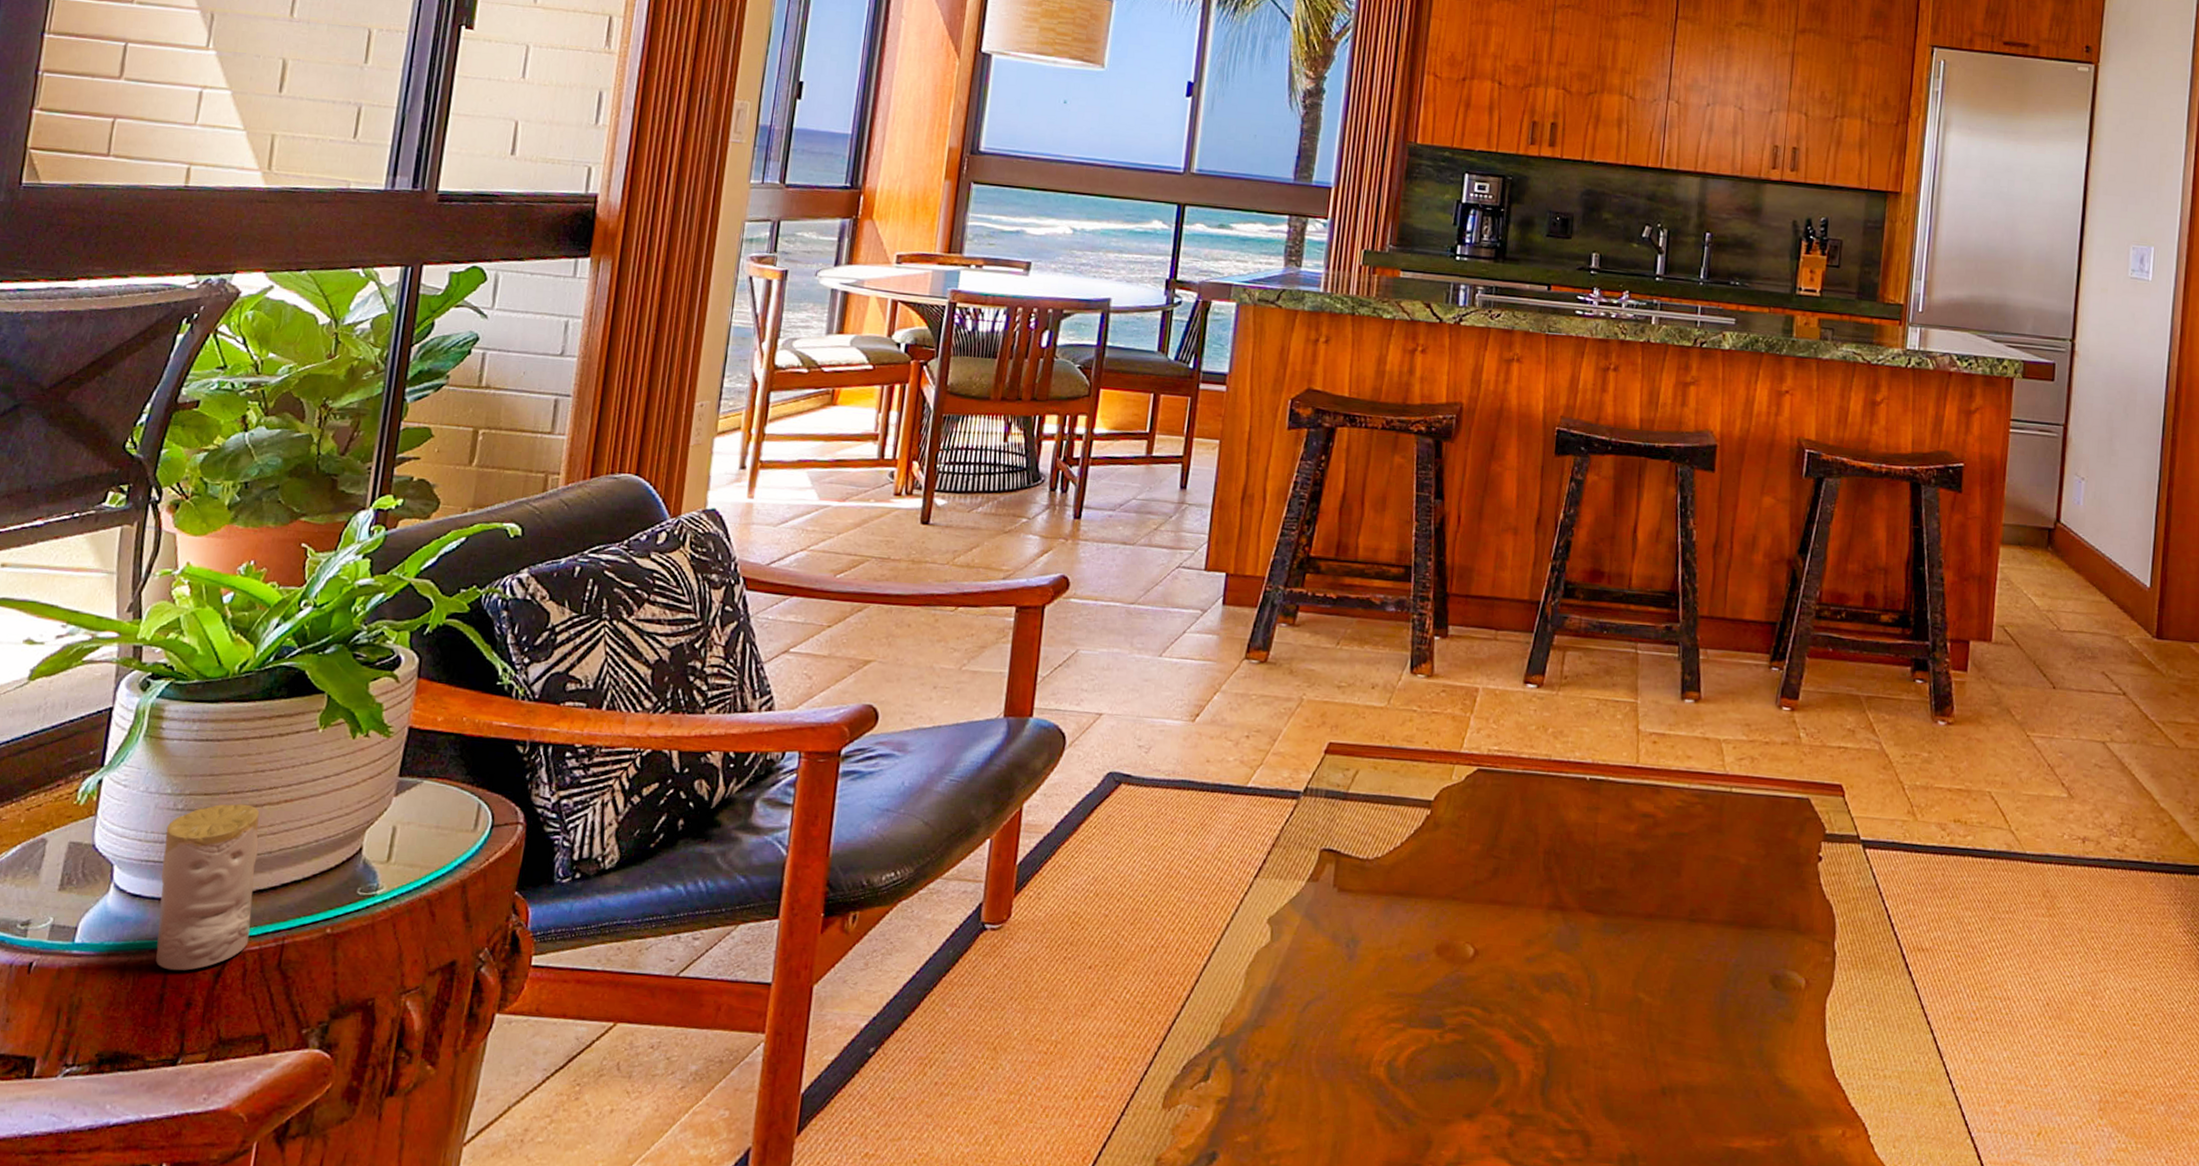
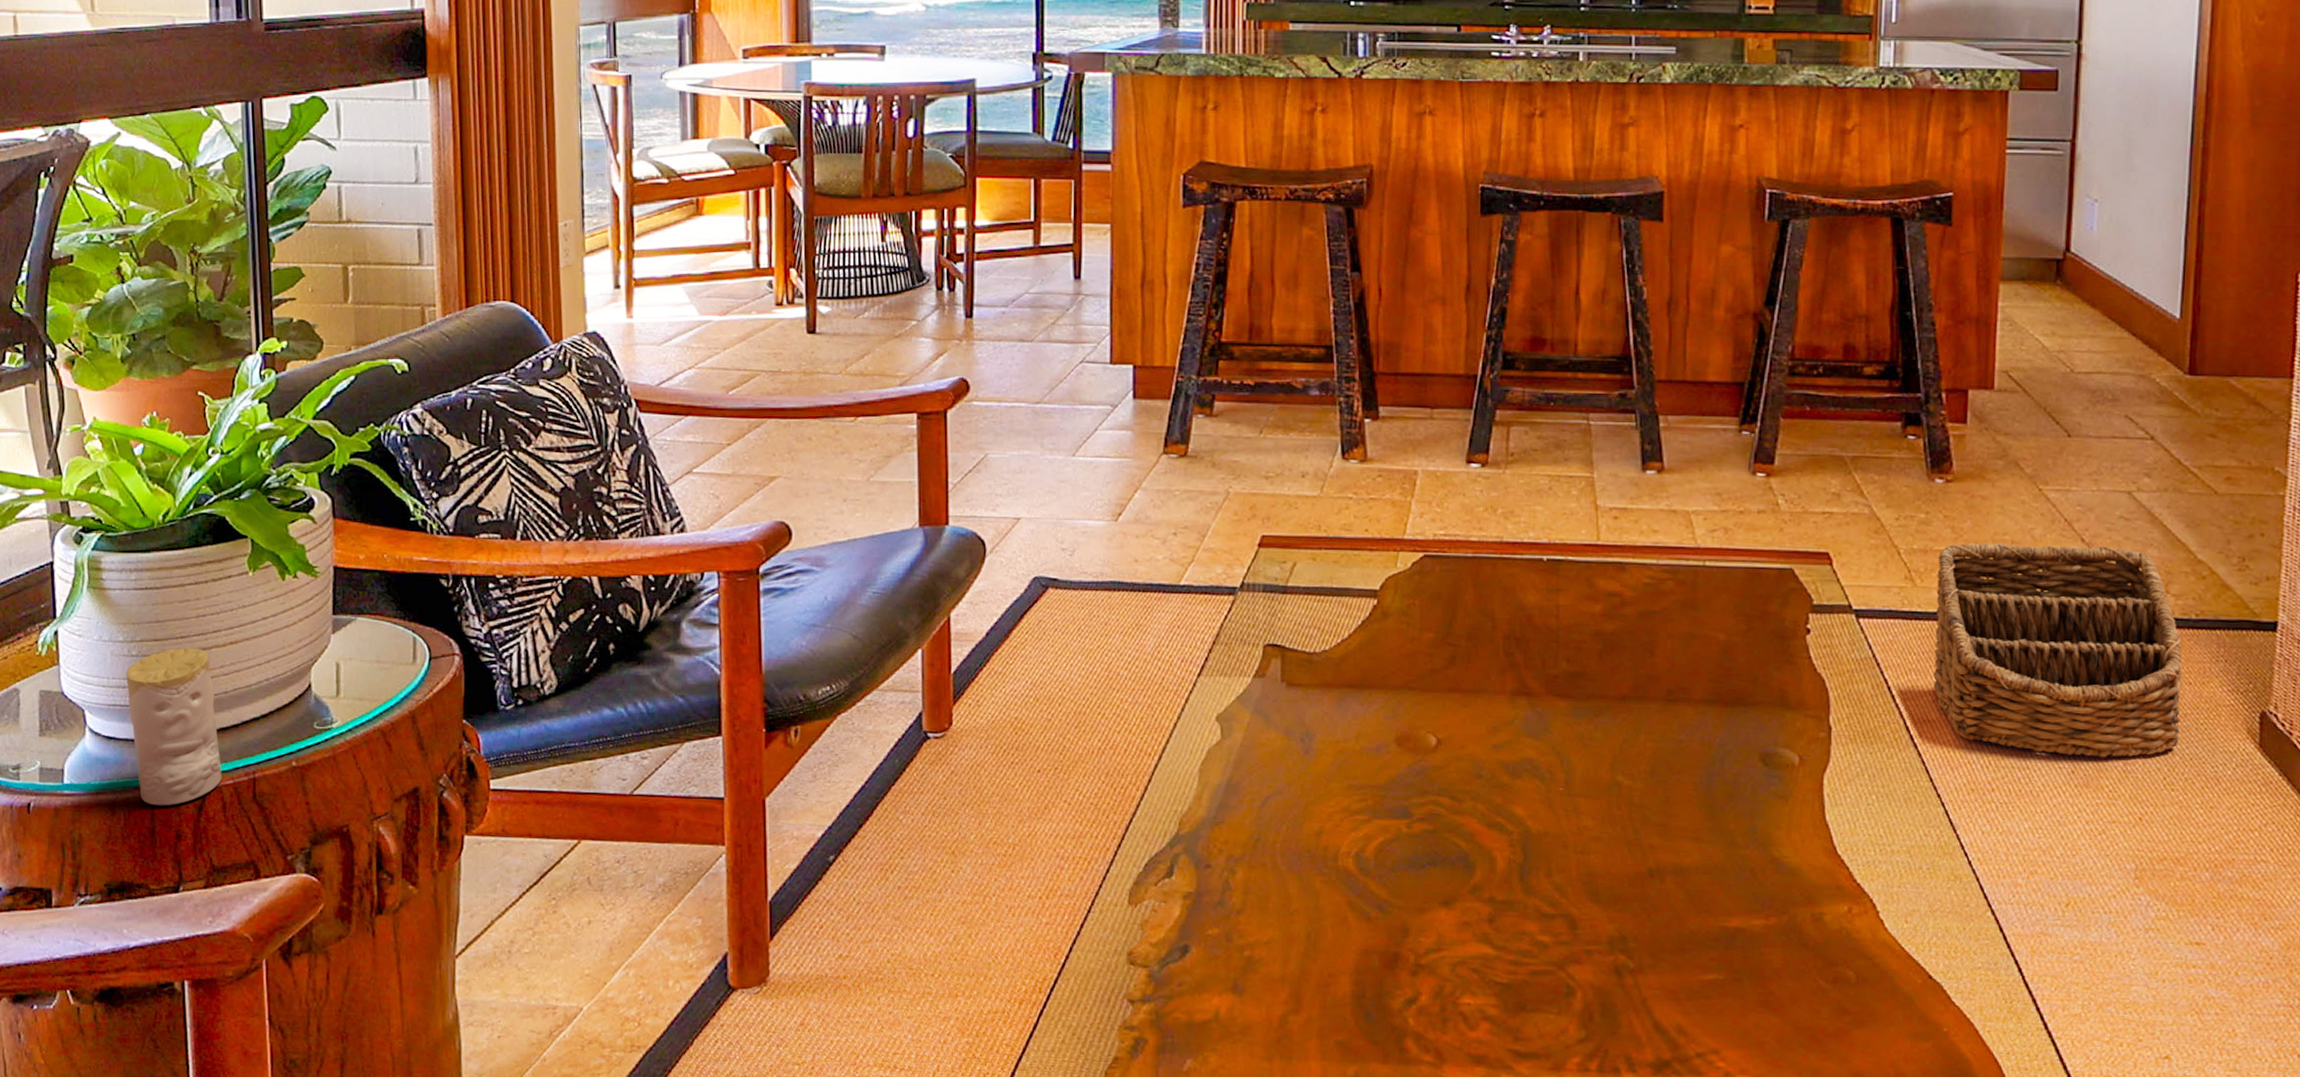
basket: none [1928,782,2146,992] -> present [1933,543,2183,758]

